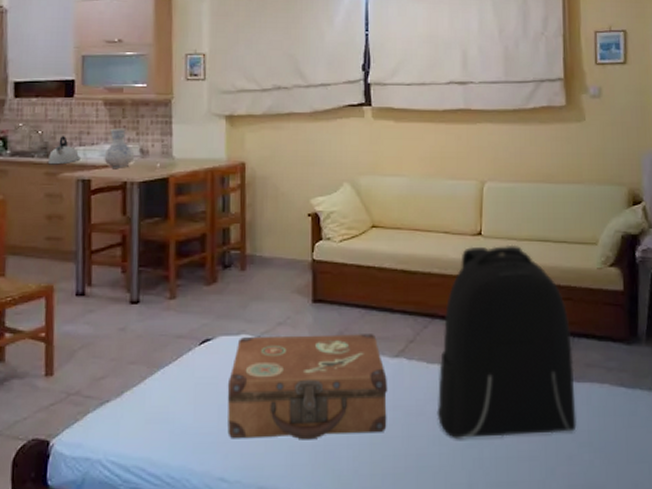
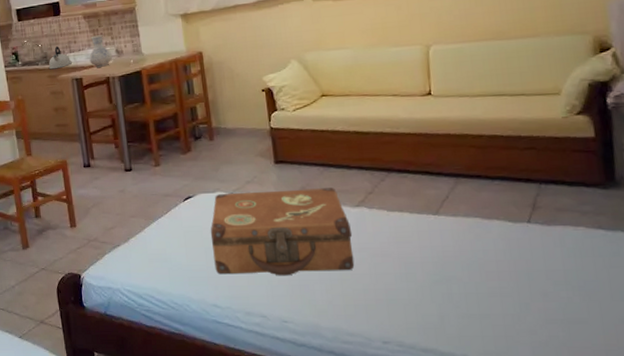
backpack: present [437,244,577,438] -> none [400,101,550,276]

